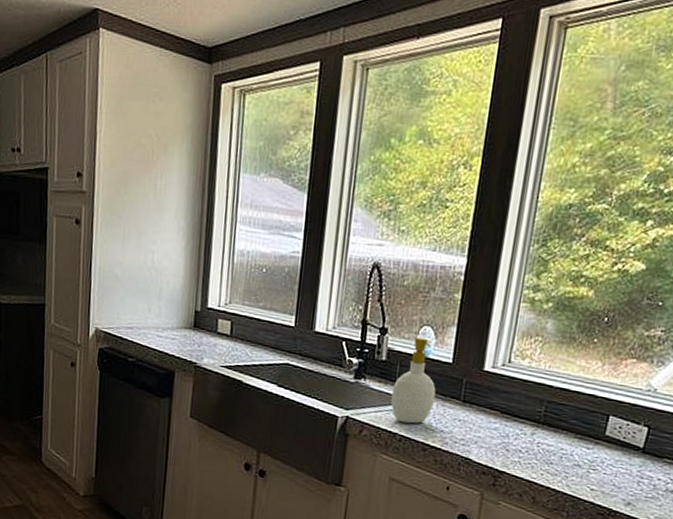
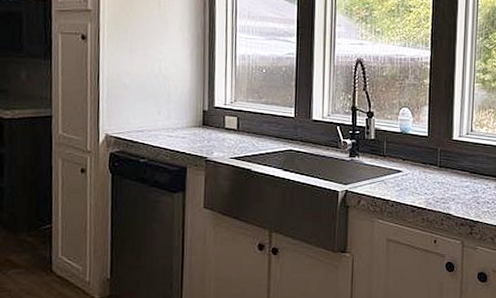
soap bottle: present [391,337,436,424] -> none [381,117,417,190]

